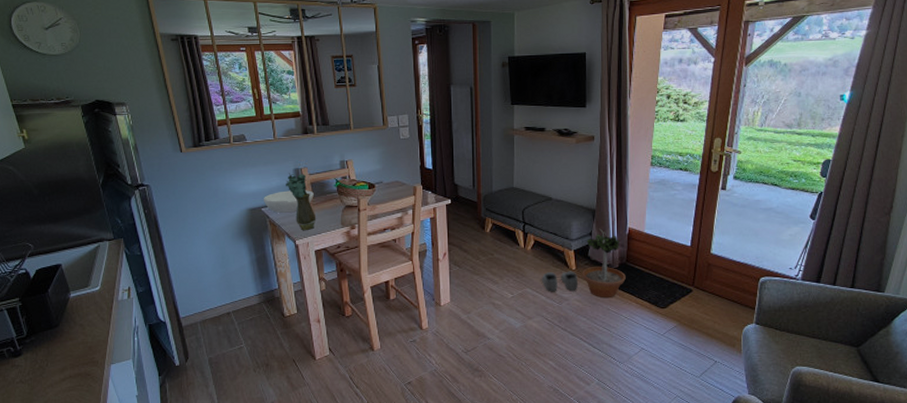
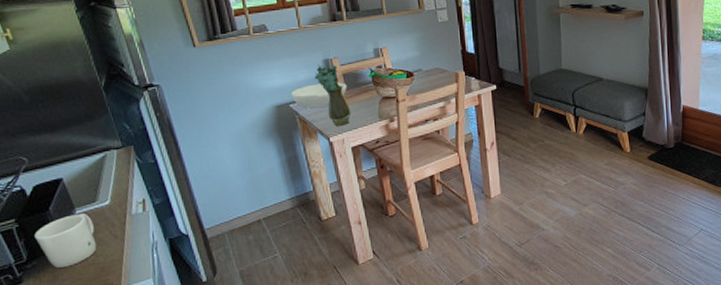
mug: none [34,296,86,344] -> present [34,213,97,268]
shoe: present [541,271,578,291] -> none [595,153,633,176]
potted tree: present [582,228,626,297] -> none [637,107,682,180]

